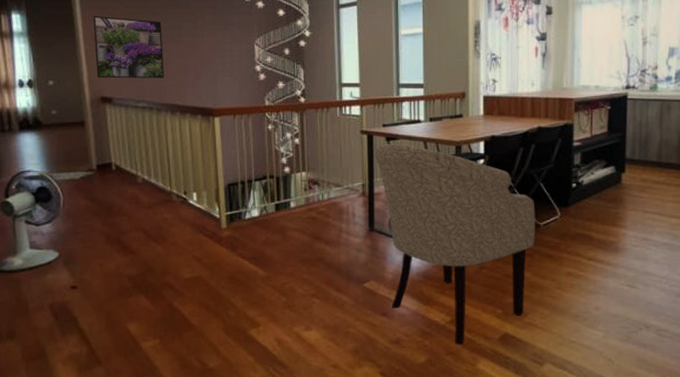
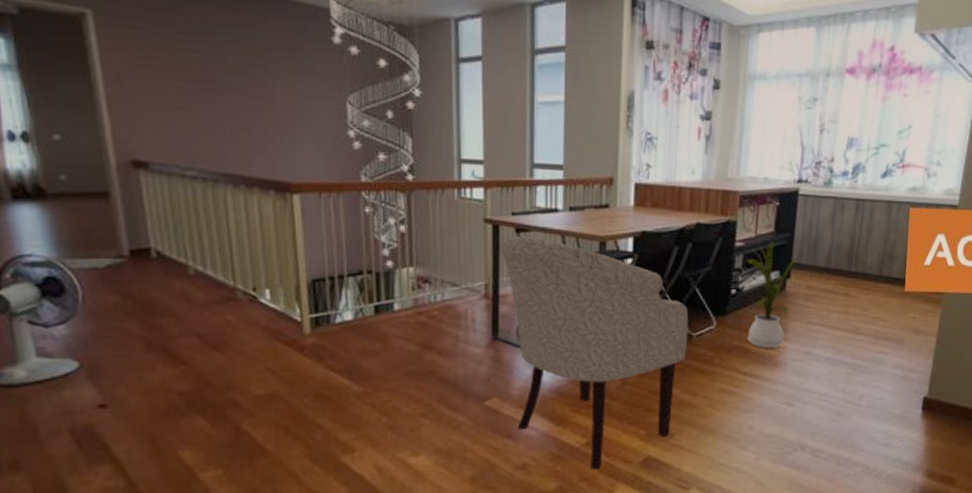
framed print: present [93,15,165,79] -> none [116,48,223,140]
house plant: none [583,141,631,235] -> present [746,242,798,348]

